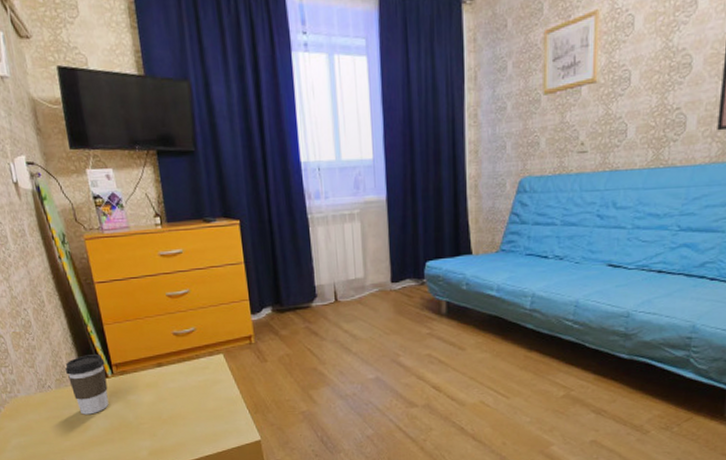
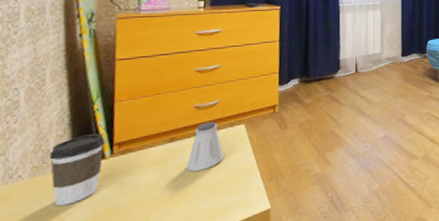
saltshaker: none [177,349,210,397] -> present [187,121,225,172]

